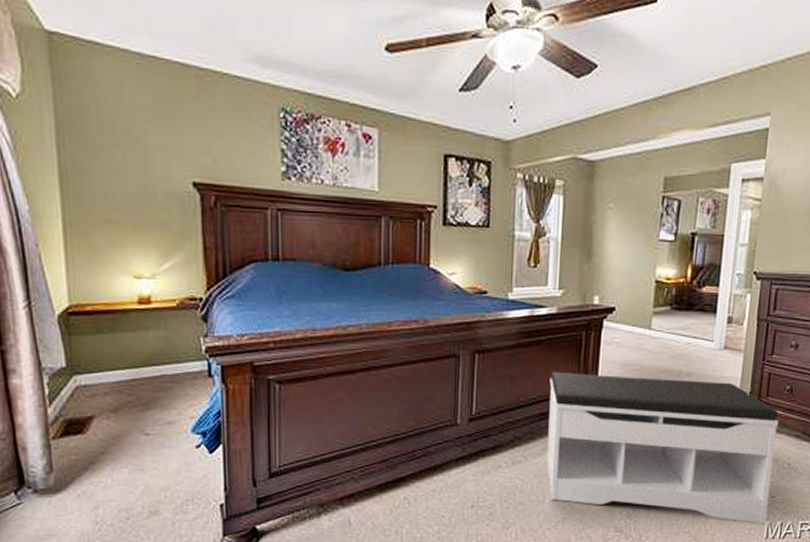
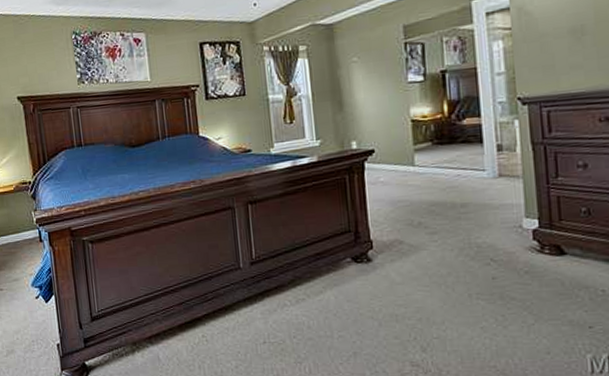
bench: present [547,371,779,524] -> none [320,209,588,357]

